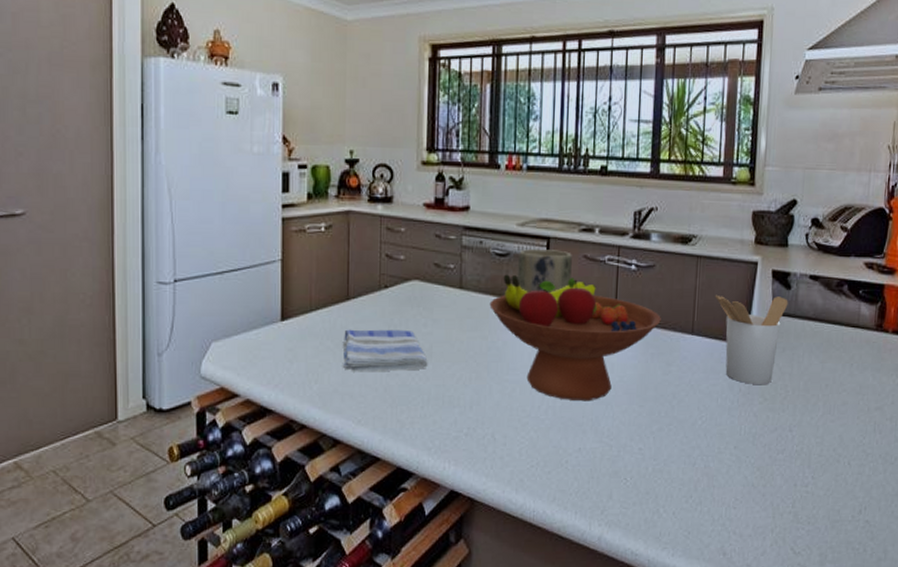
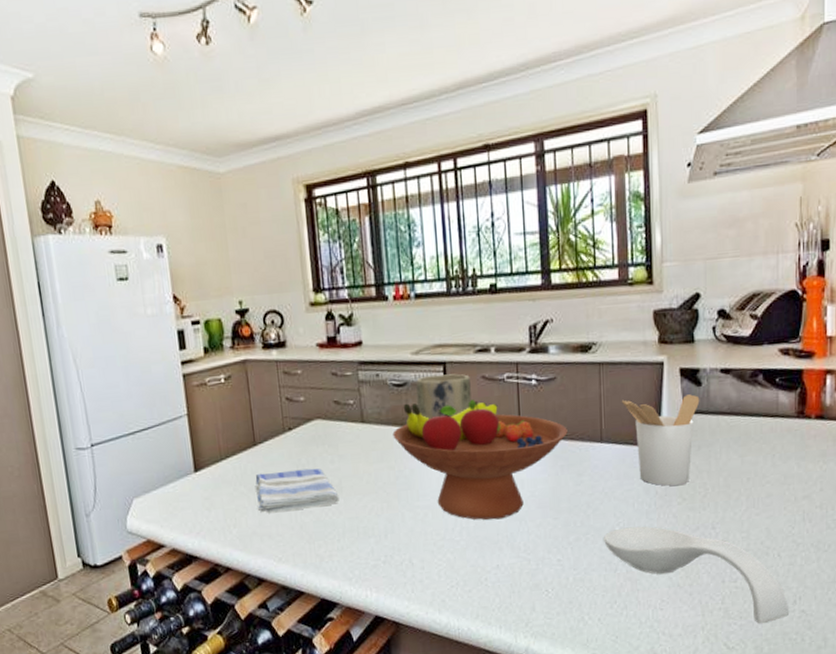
spoon rest: none [685,422,855,531] -> present [603,526,790,624]

